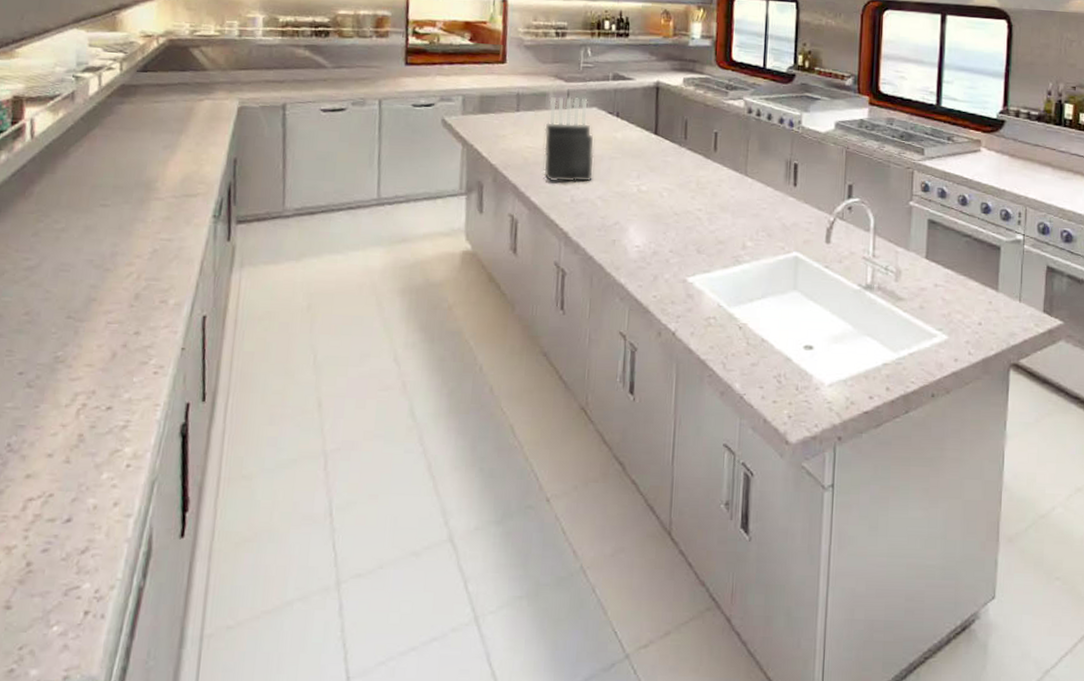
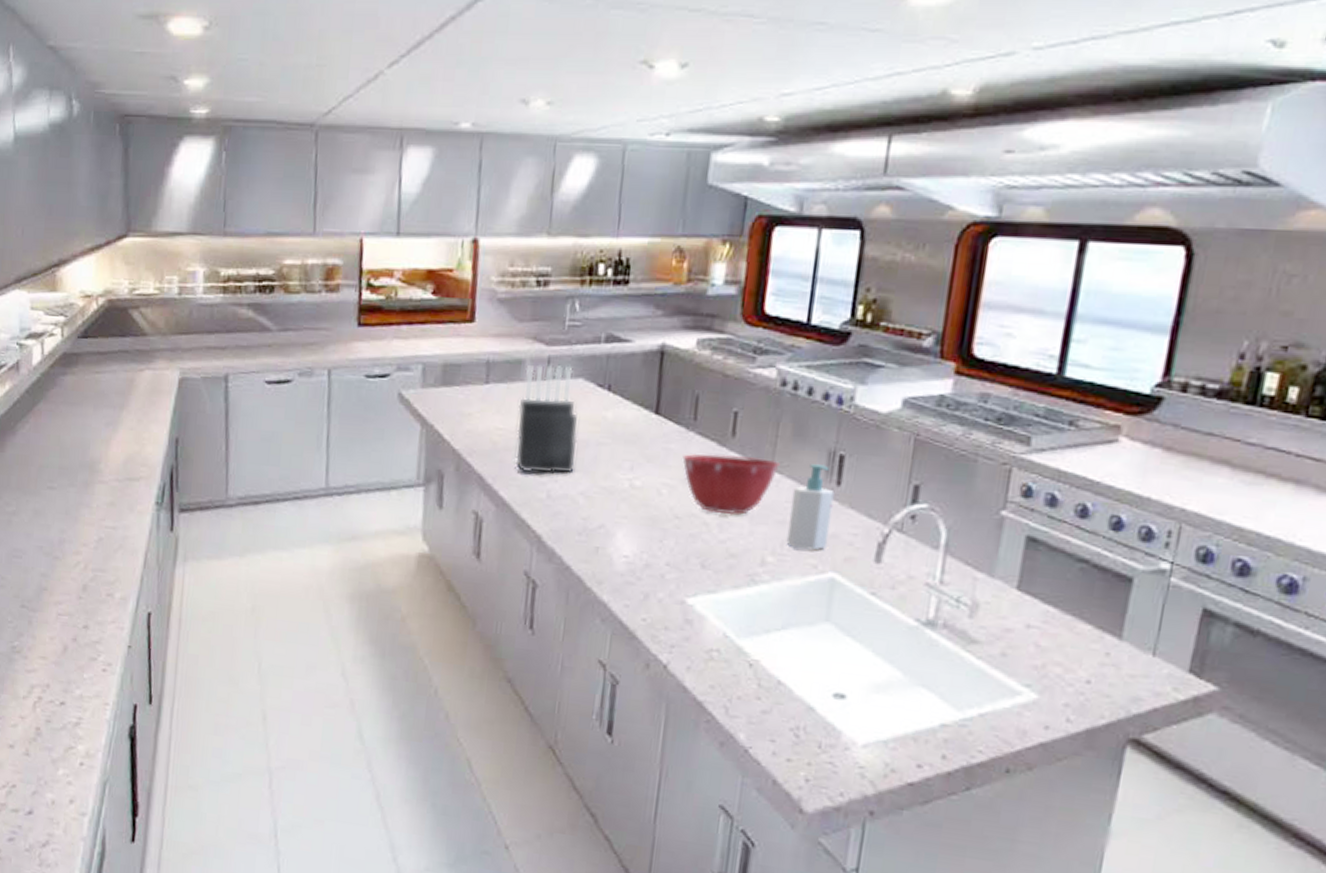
mixing bowl: none [678,164,751,211] -> present [682,454,780,515]
soap bottle: none [760,171,793,236] -> present [786,464,835,551]

